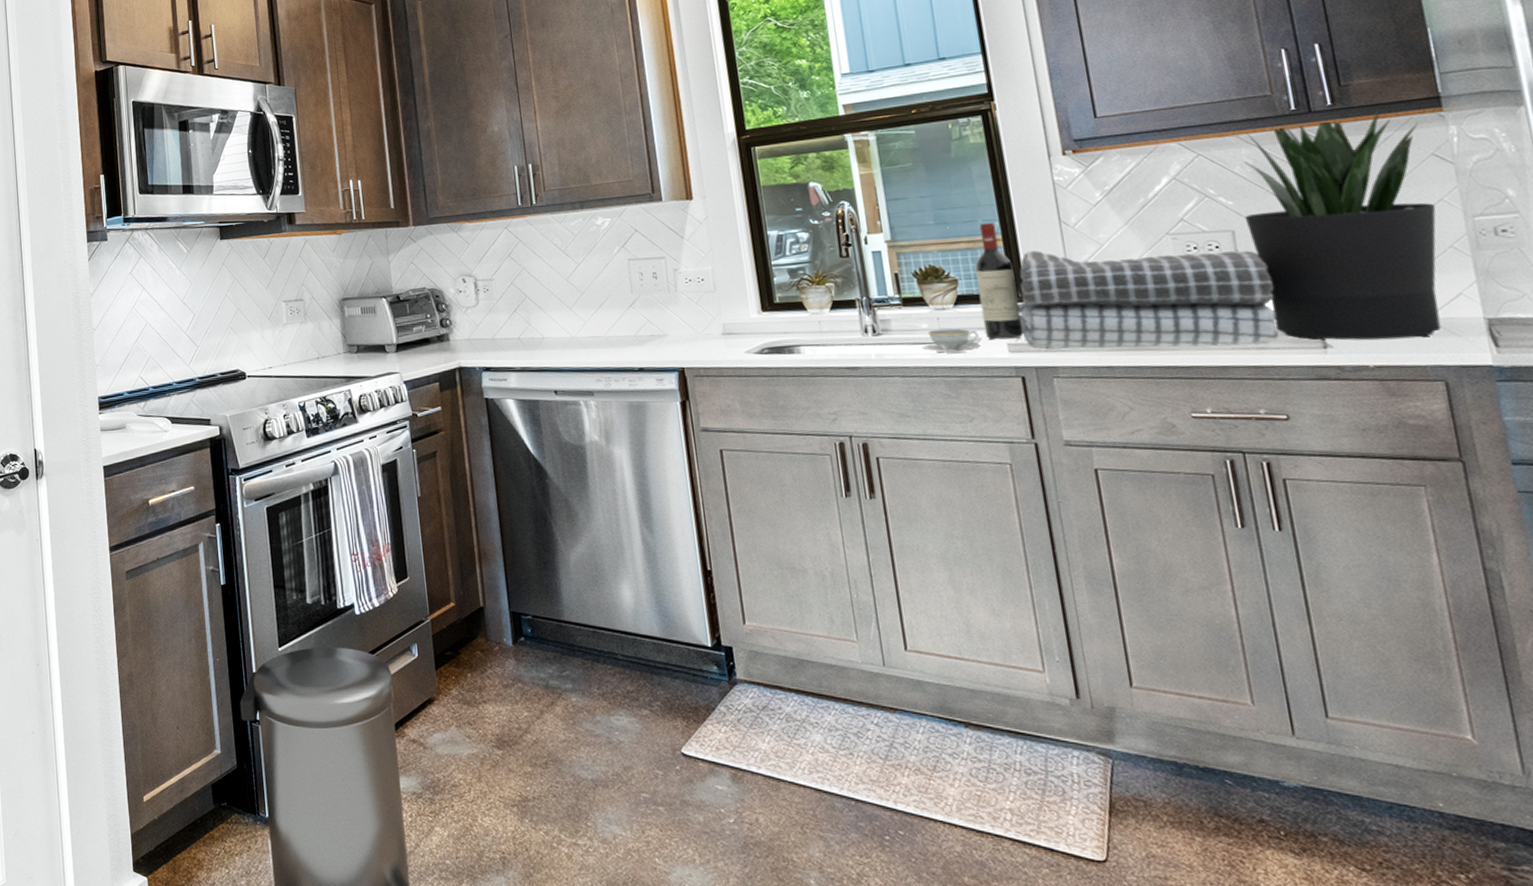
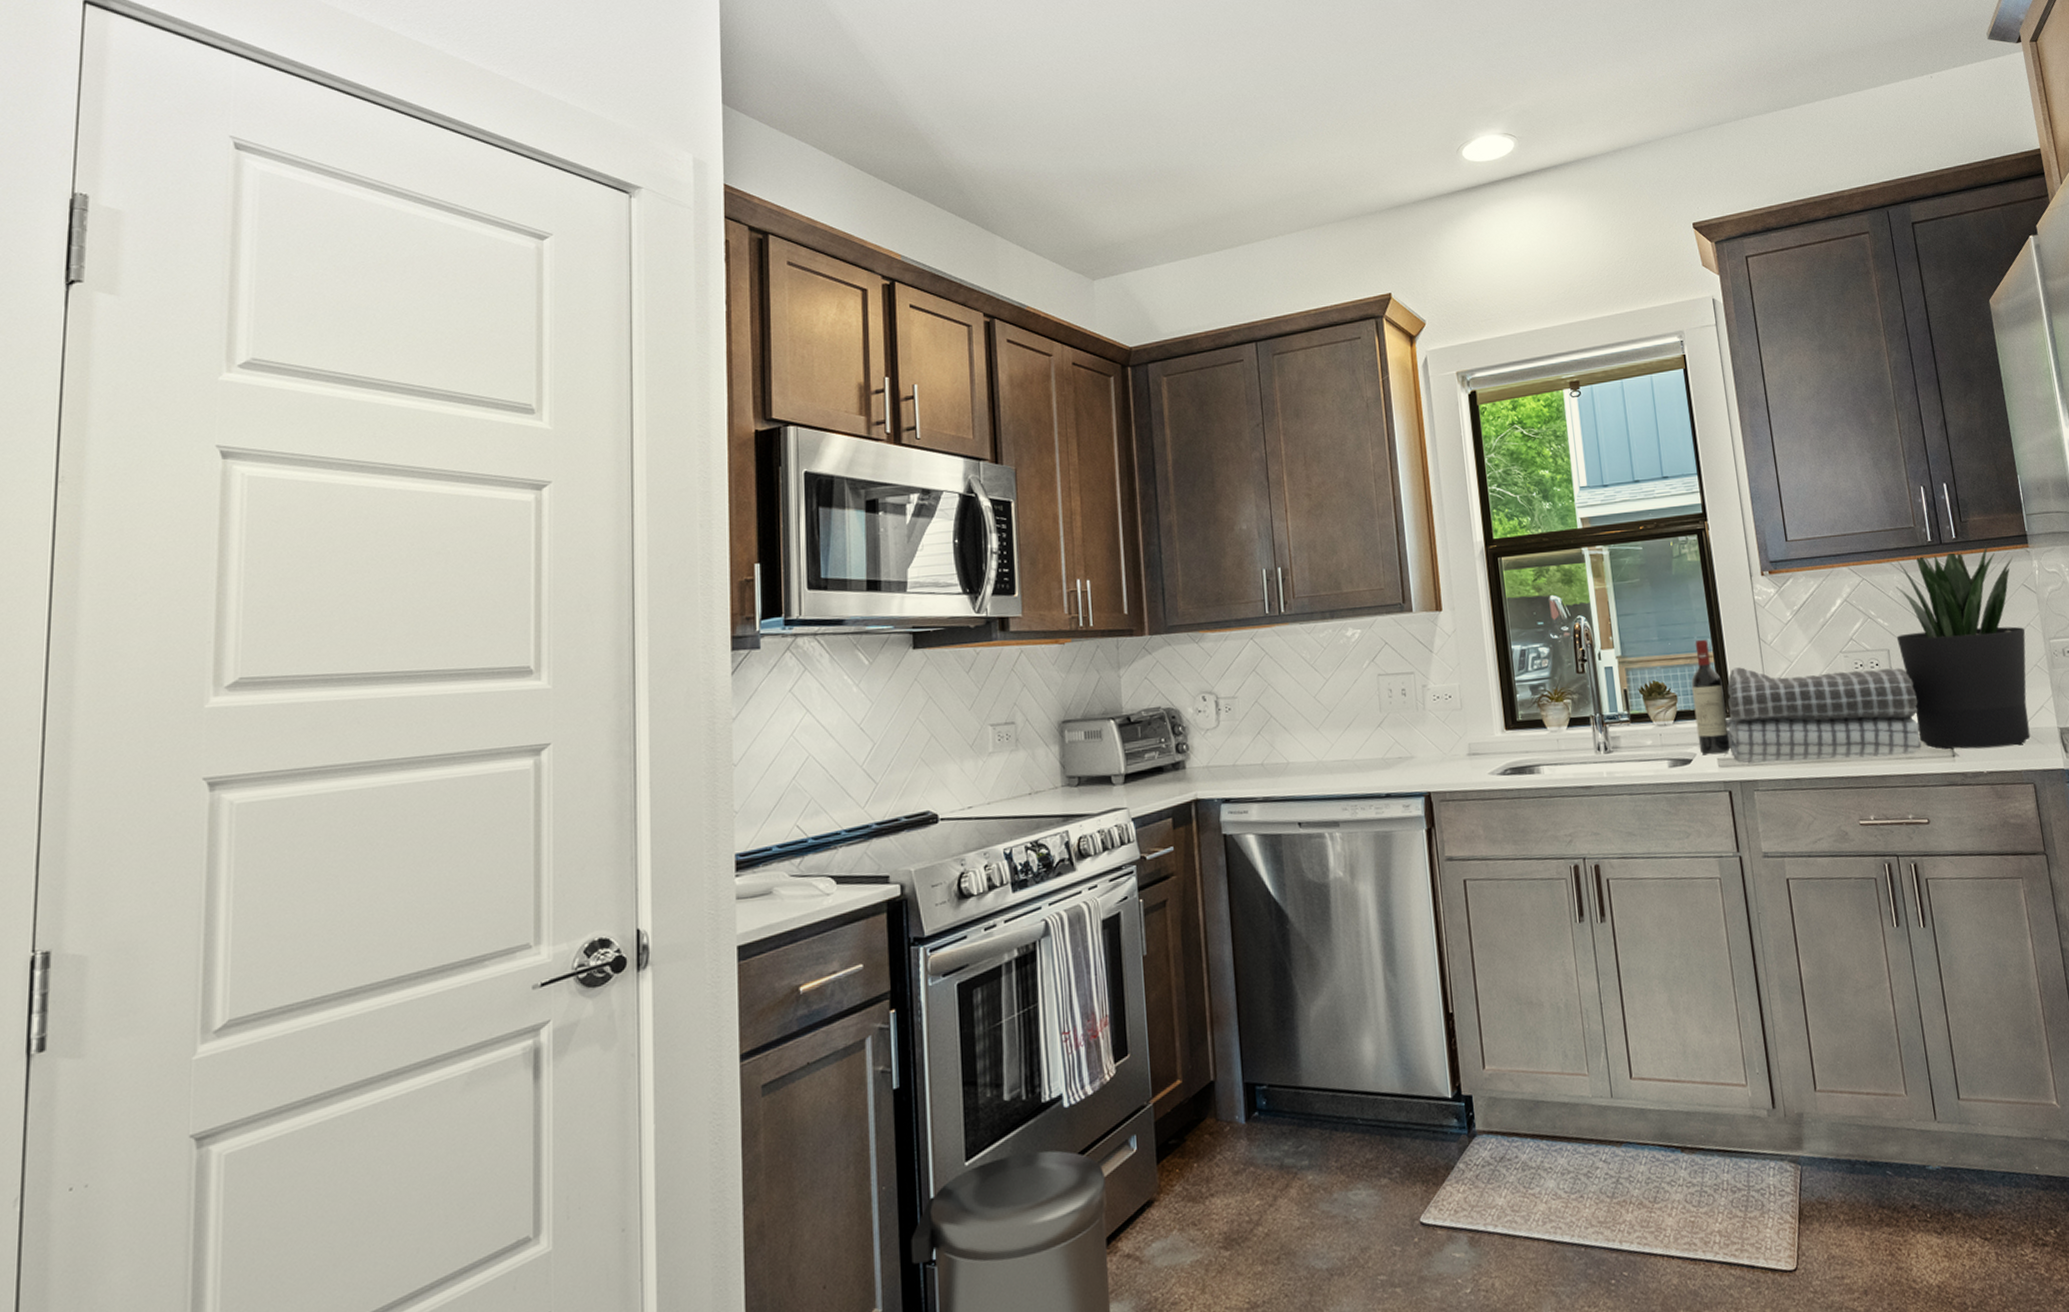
teacup: present [922,328,981,353] -> none [1647,744,1696,770]

